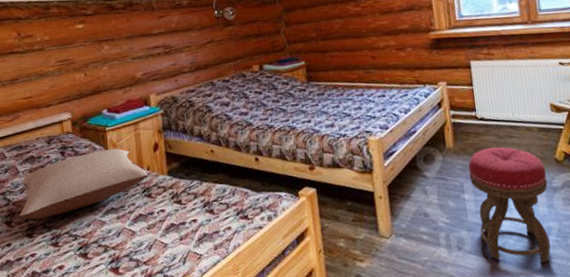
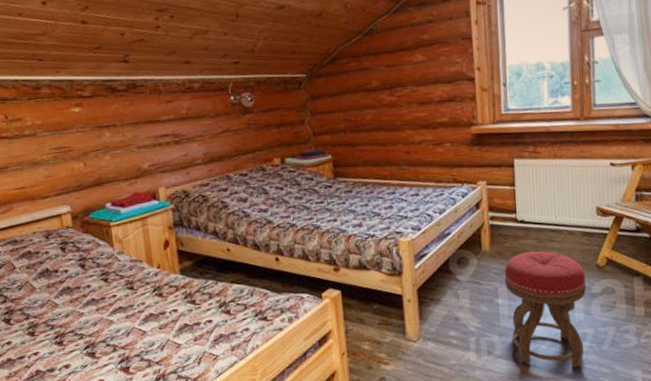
pillow: present [19,149,148,220] -> none [18,245,158,318]

